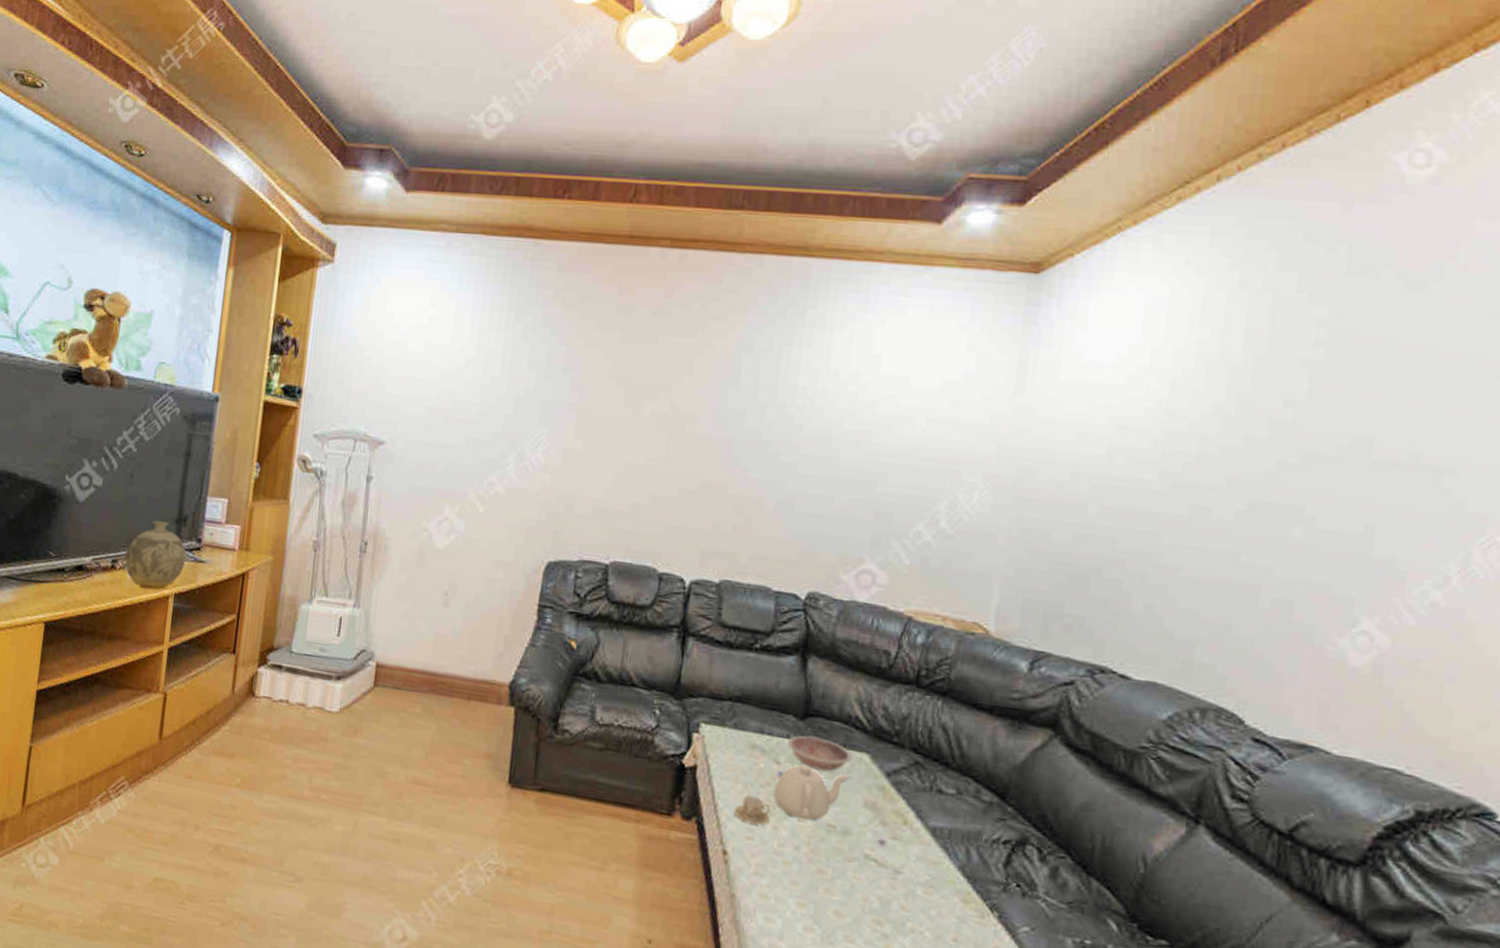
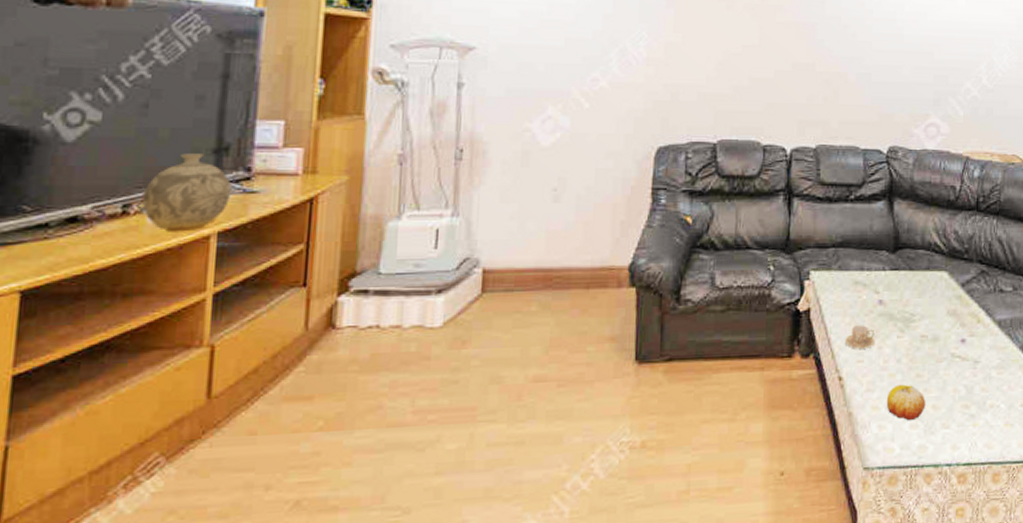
teapot: present [773,764,848,820] -> none [876,290,933,336]
fruit: none [777,875,826,922] -> present [886,384,926,421]
bowl: present [787,735,854,772] -> none [884,265,936,292]

